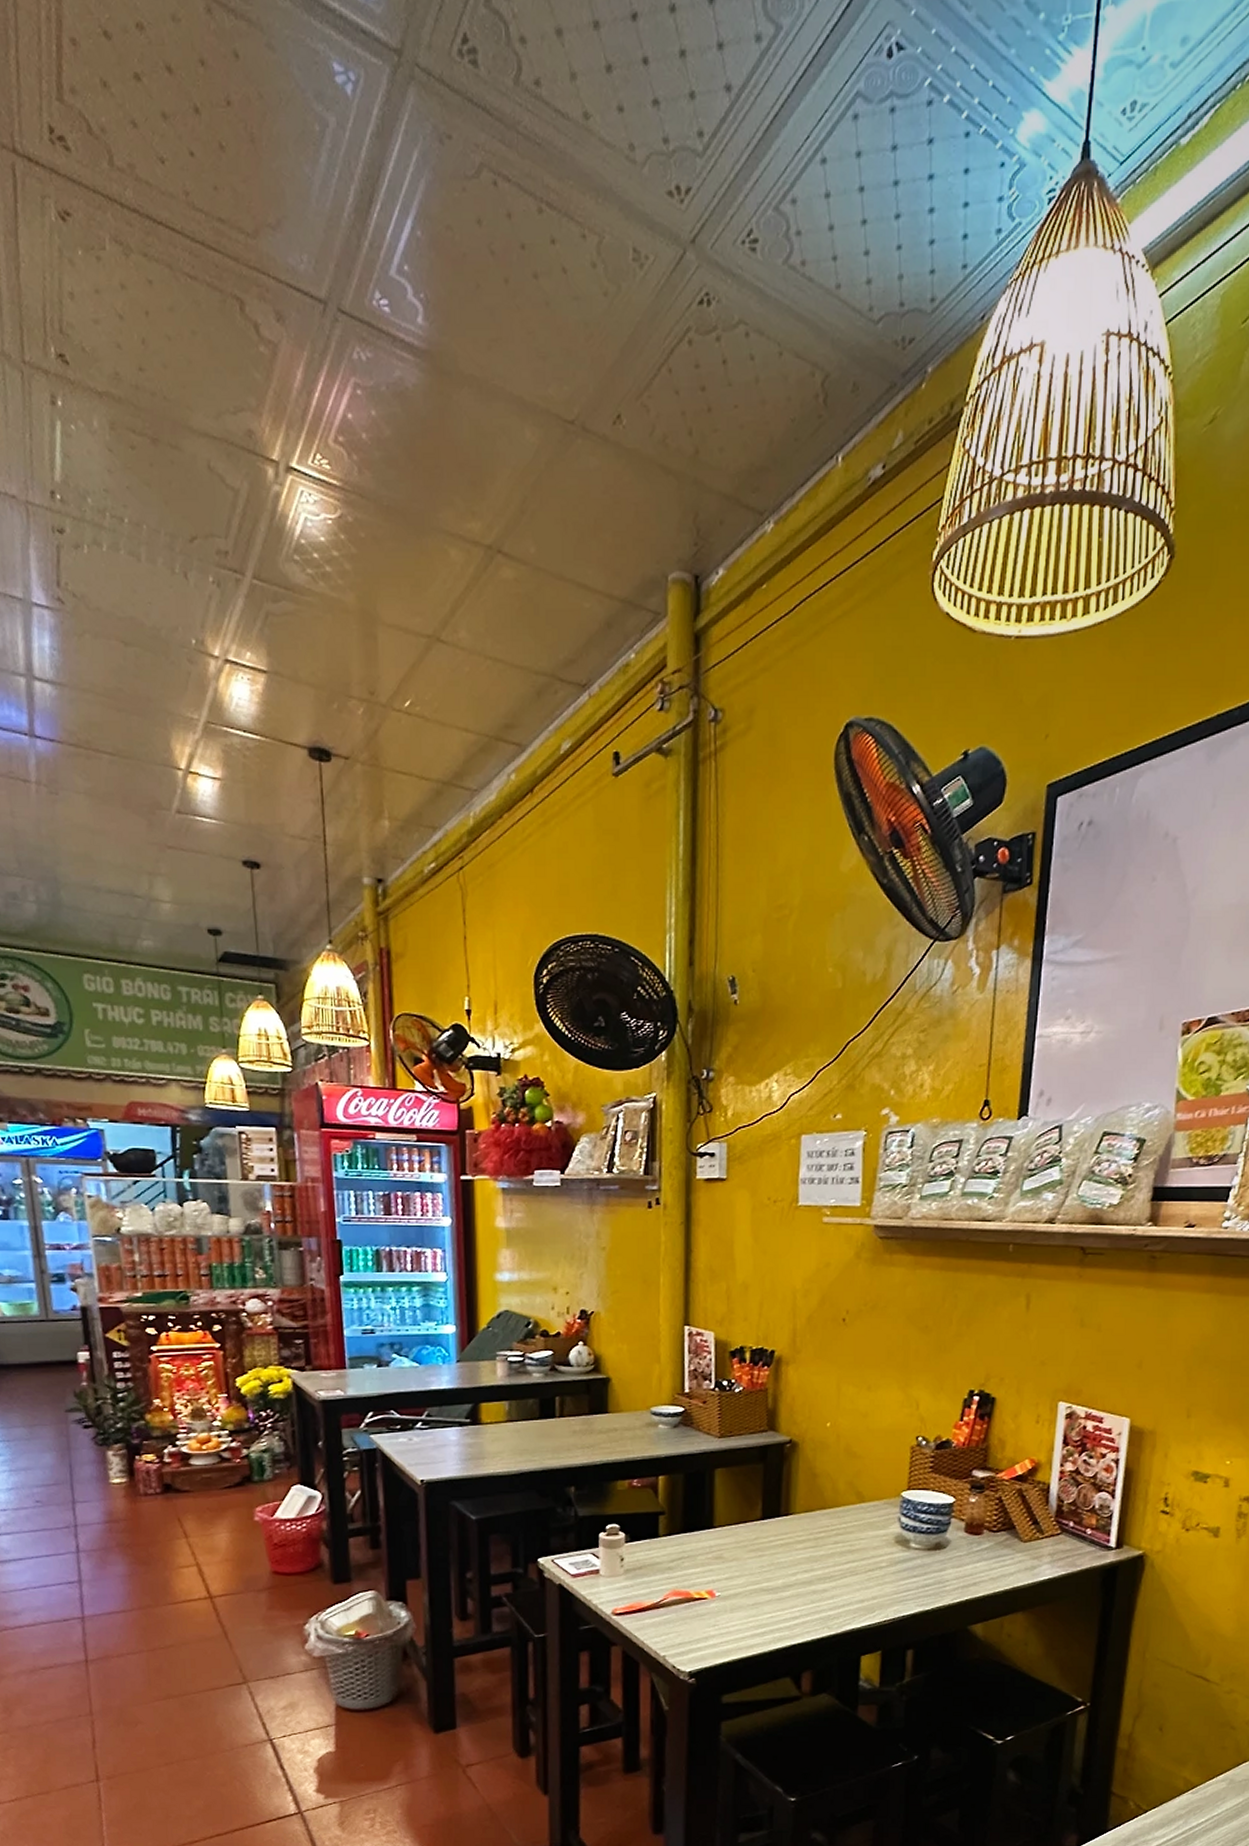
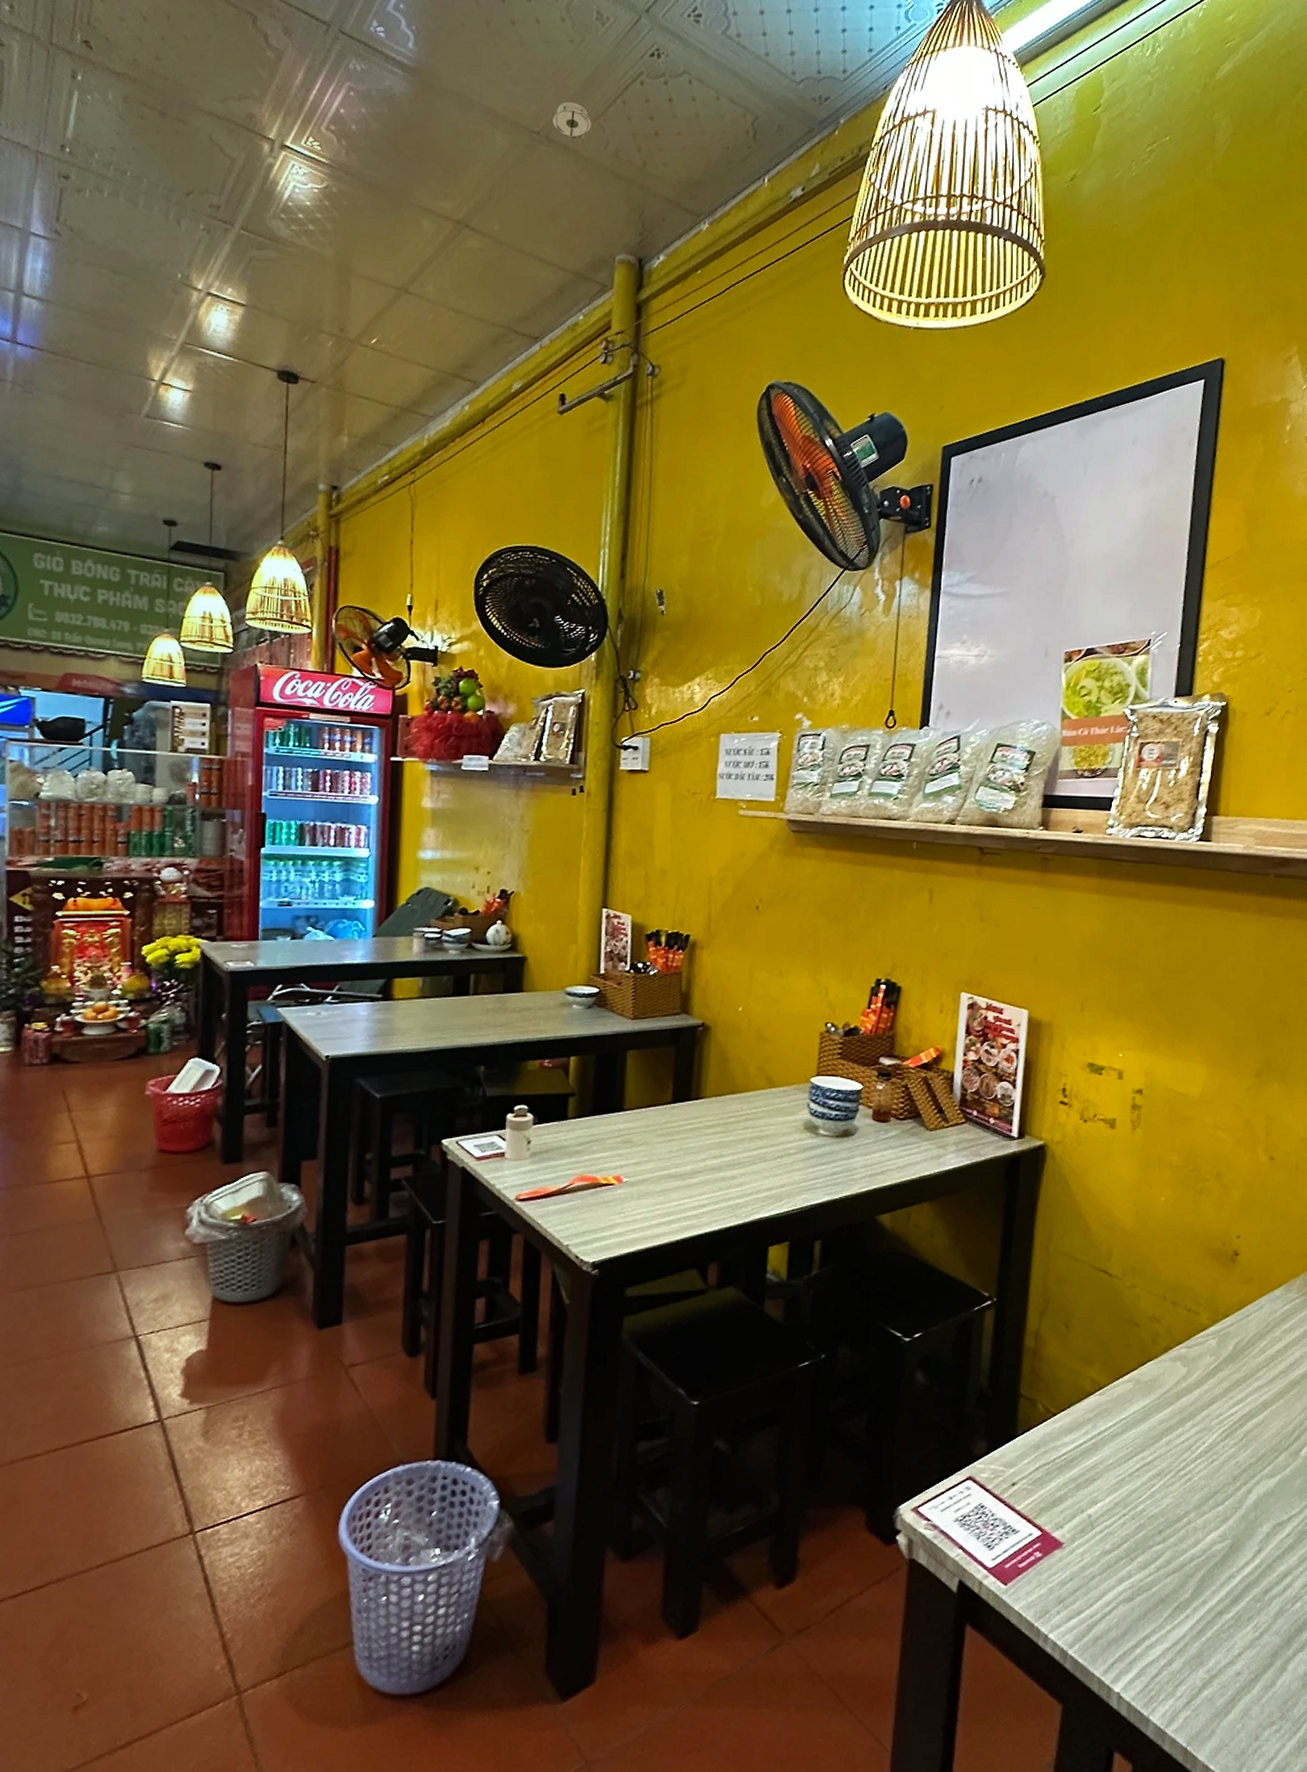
smoke detector: none [587,377,633,423] -> present [551,102,591,137]

